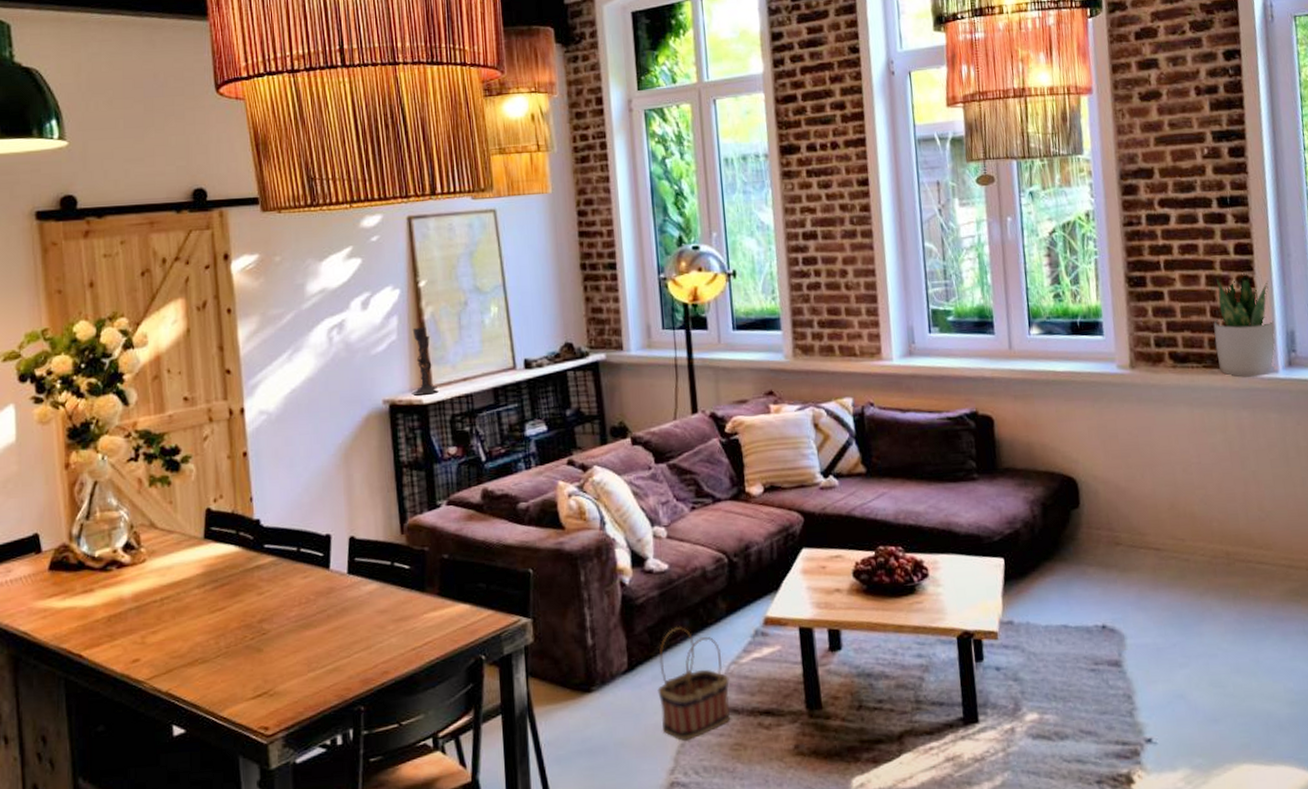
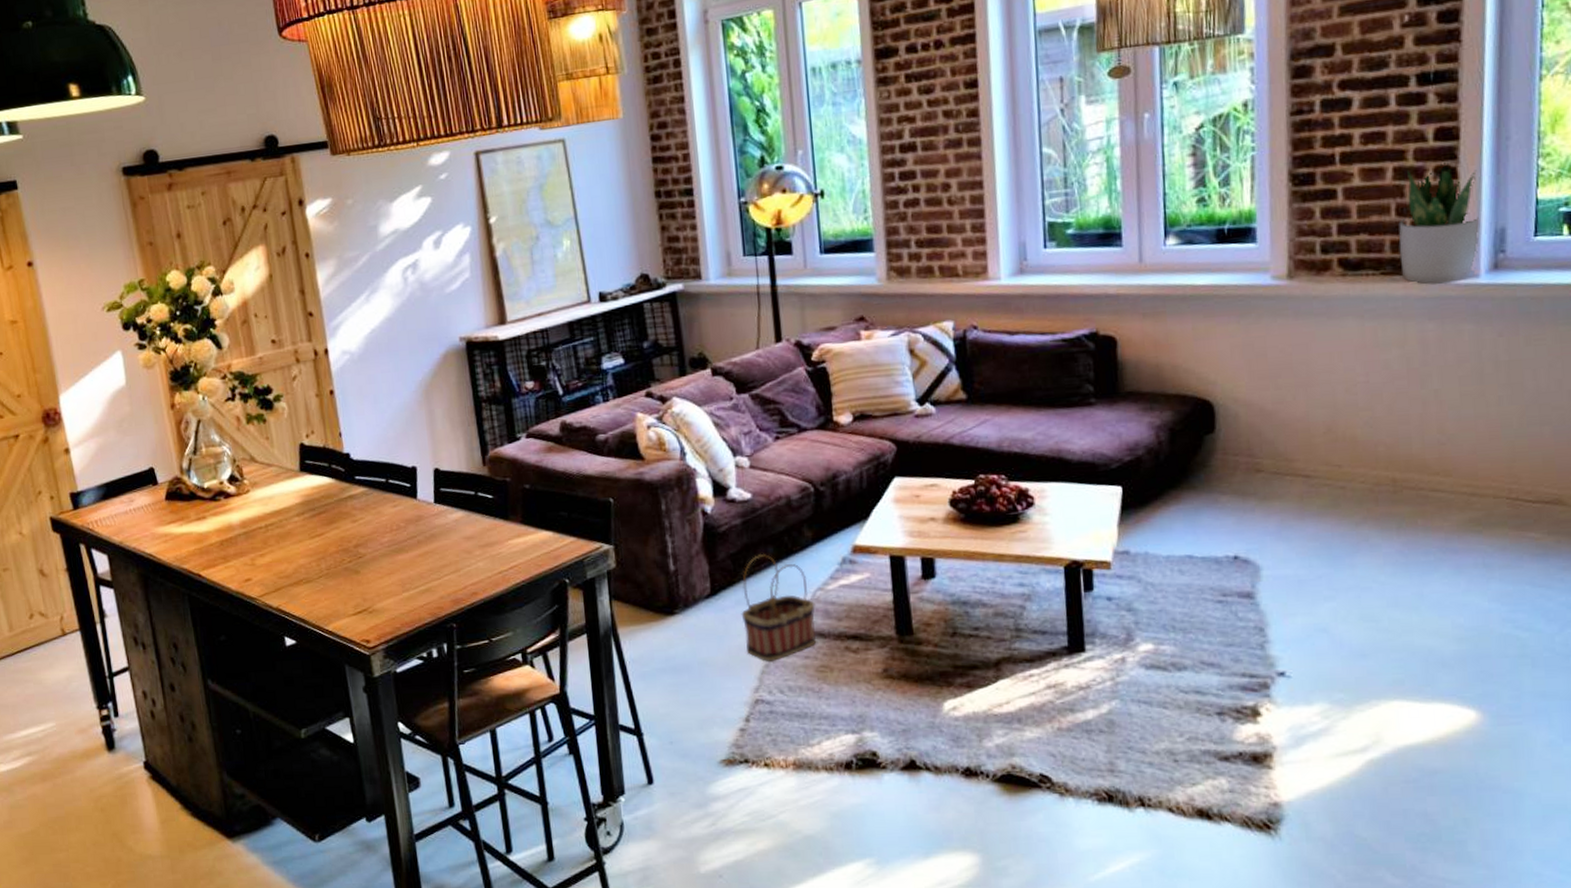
candlestick: present [411,327,439,396] -> none [485,264,514,332]

